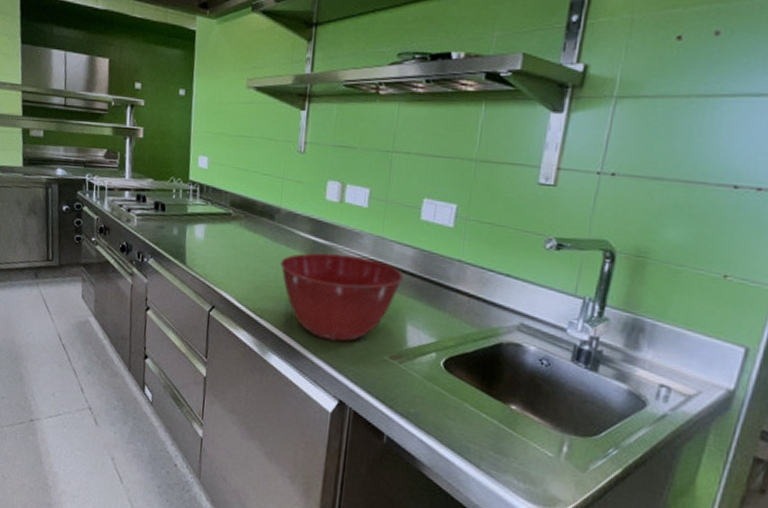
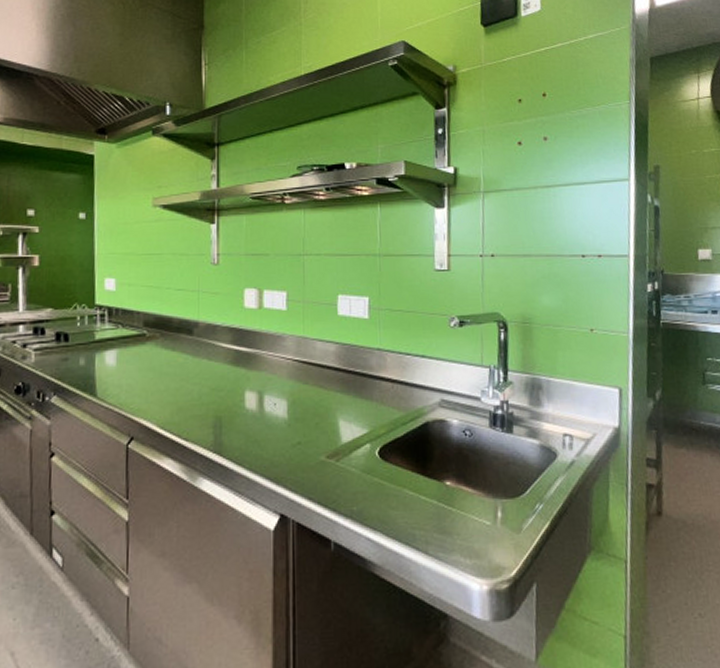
mixing bowl: present [280,252,404,342] -> none [203,359,330,452]

